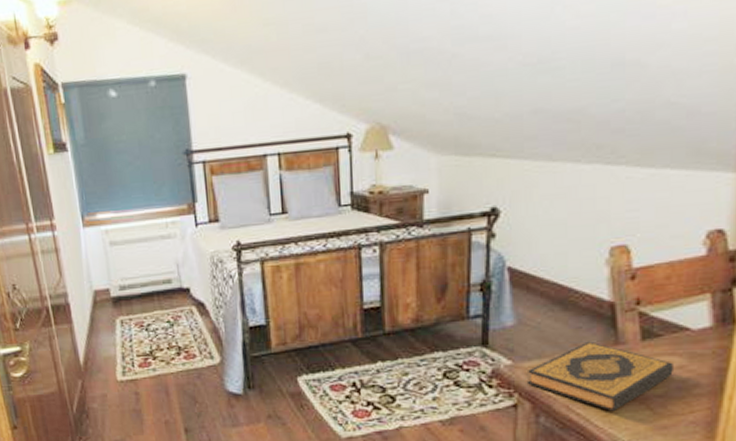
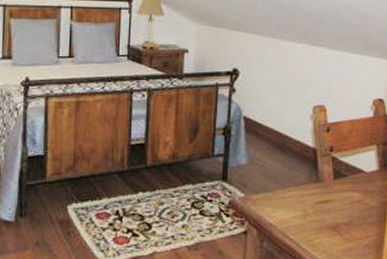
hardback book: present [526,341,673,412] -> none [254,178,355,237]

